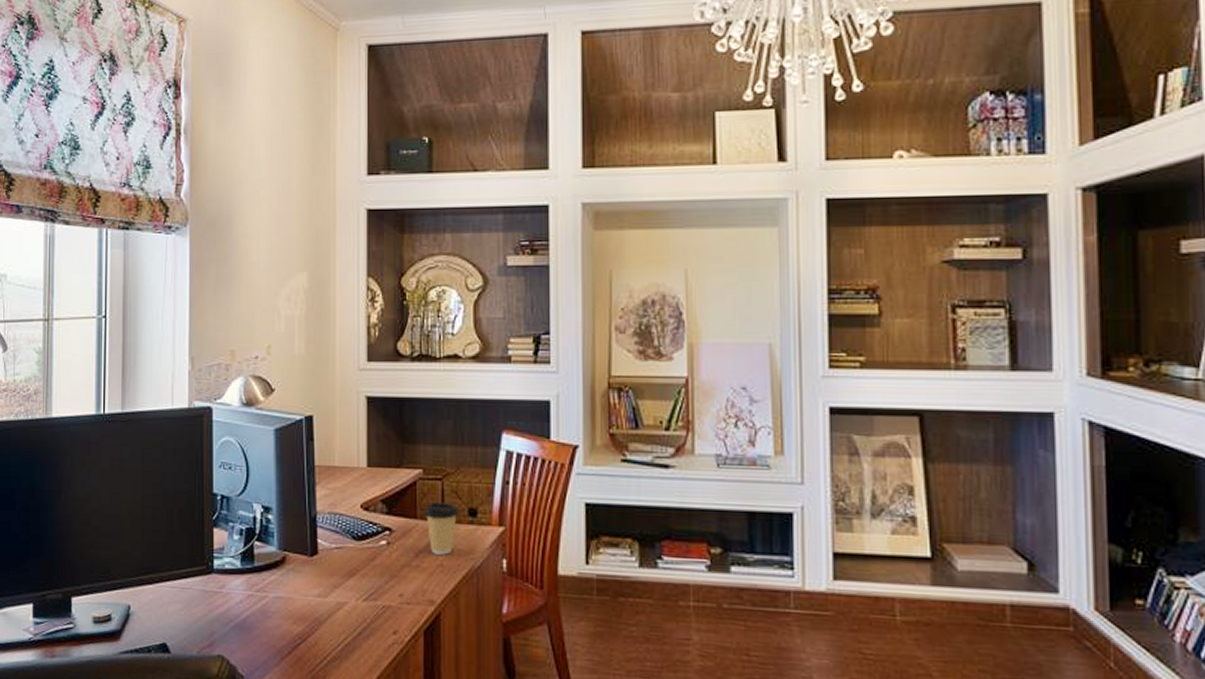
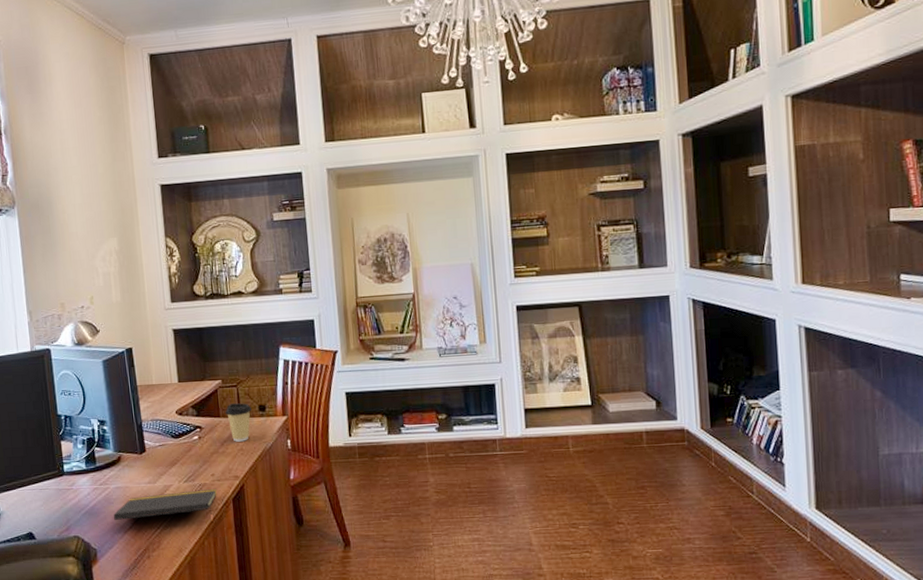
notepad: none [269,613,405,649] -> present [113,488,217,520]

